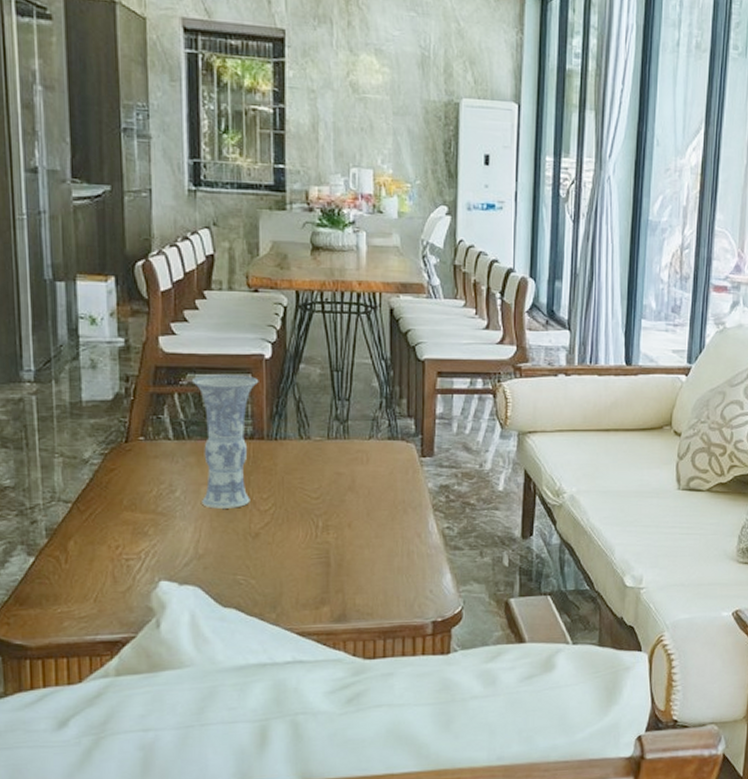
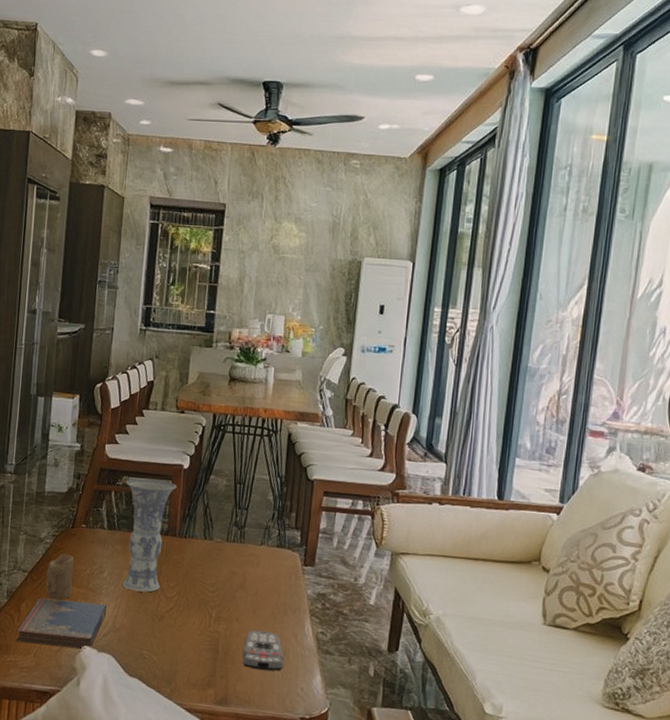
hardcover book: none [67,529,184,588] -> present [16,597,106,649]
candle: none [97,475,135,531] -> present [46,553,74,600]
remote control: none [358,534,408,577] -> present [242,630,284,671]

